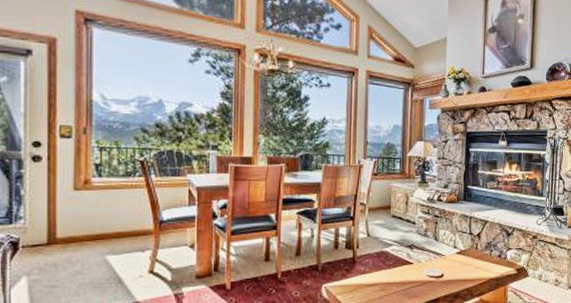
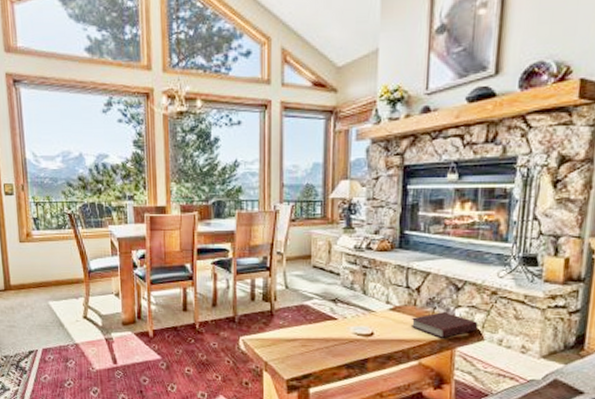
book: none [473,254,524,276] -> present [410,312,478,338]

